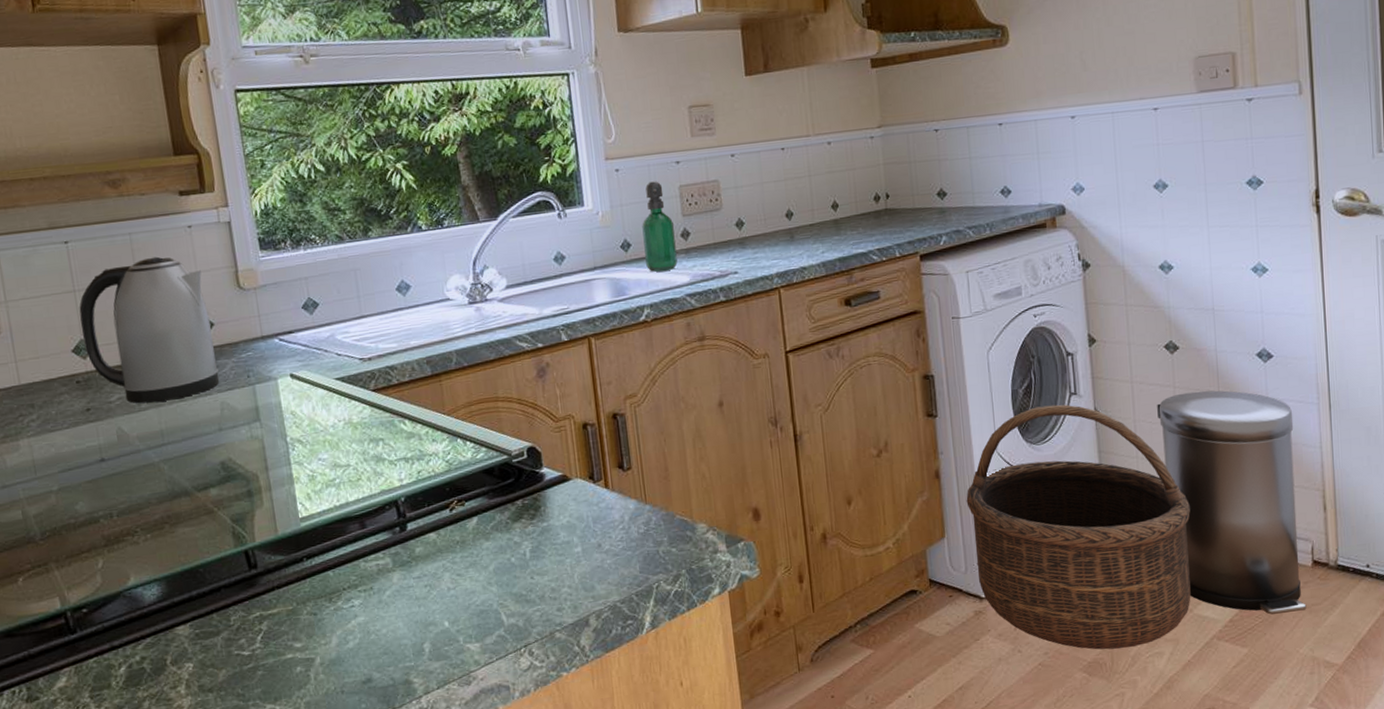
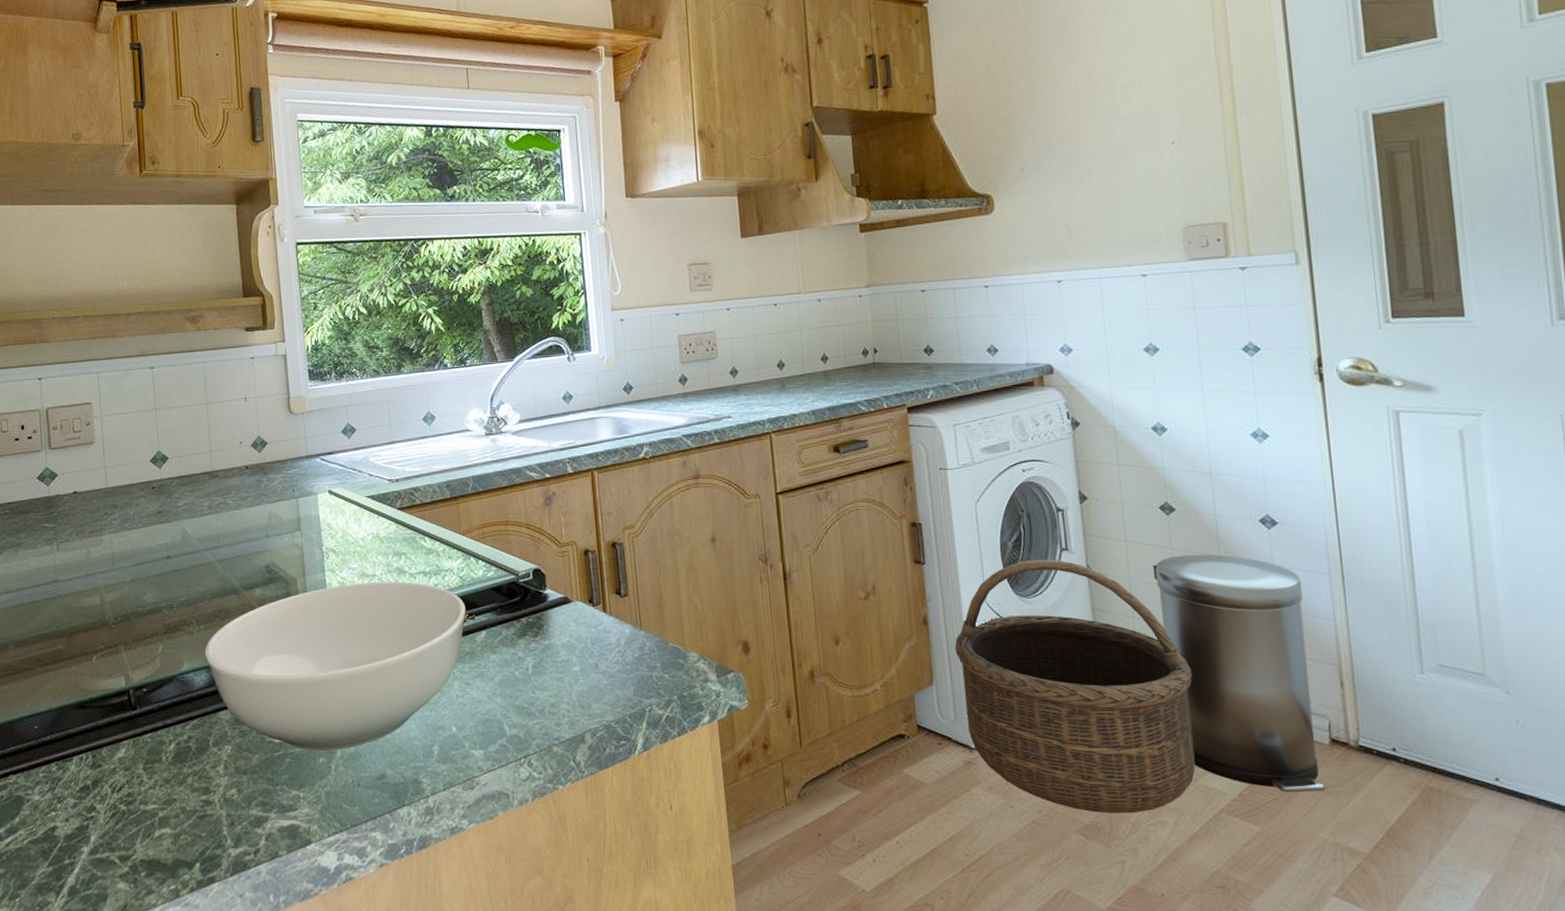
kettle: present [79,256,220,404] -> none [158,382,269,510]
bowl: none [154,470,455,661] -> present [204,581,466,752]
soap dispenser: present [642,181,678,272] -> none [643,330,675,413]

